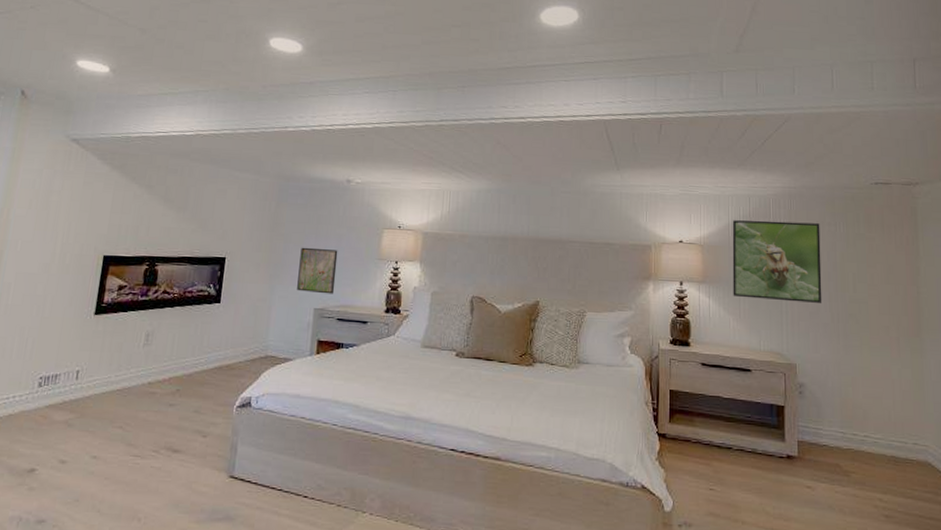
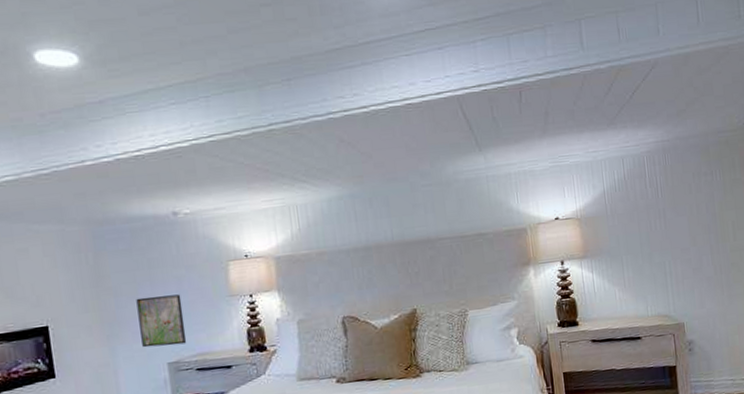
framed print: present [732,220,822,303] -> none [607,175,705,266]

